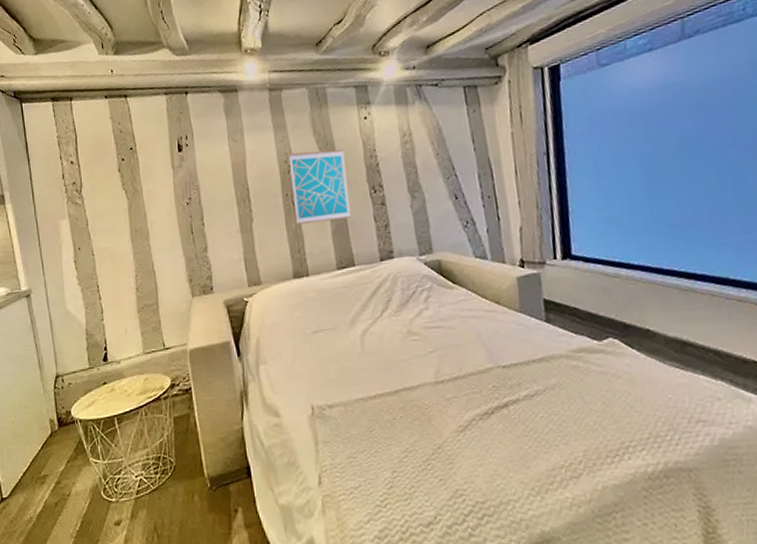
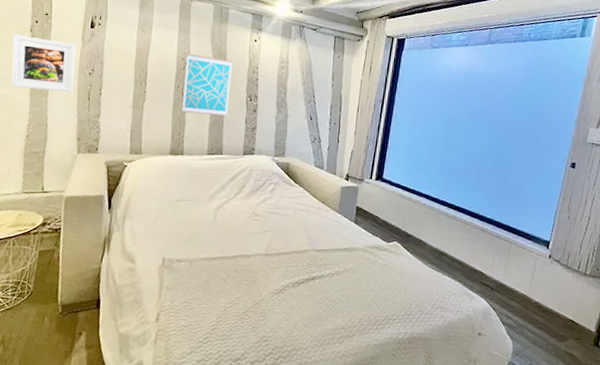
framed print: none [103,174,175,237] -> present [11,34,76,93]

